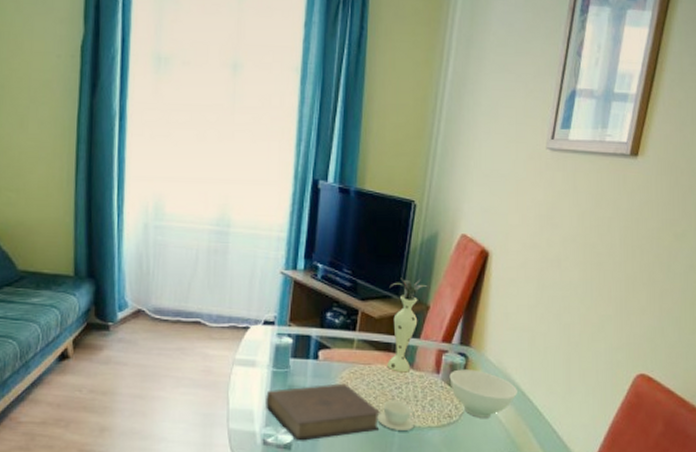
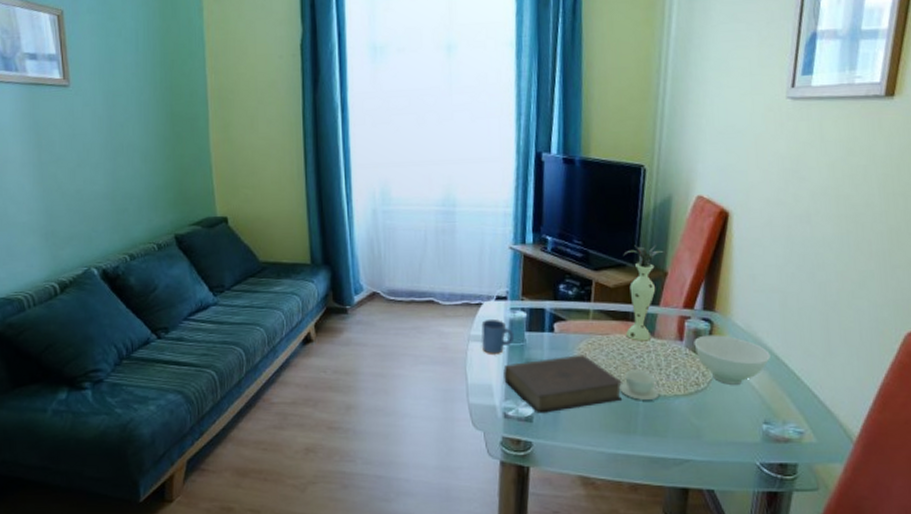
mug: none [245,343,278,379] -> present [481,318,514,354]

